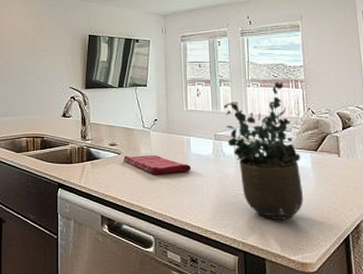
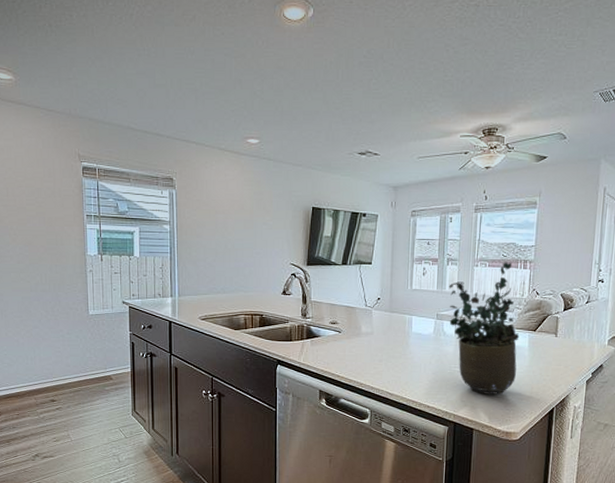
dish towel: present [123,154,192,175] -> none [344,333,412,352]

